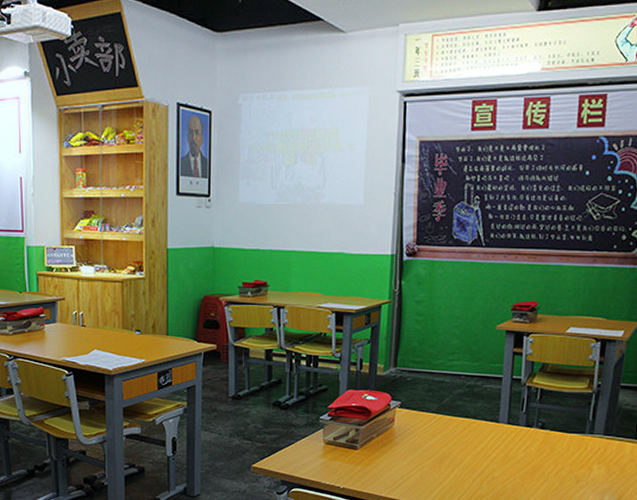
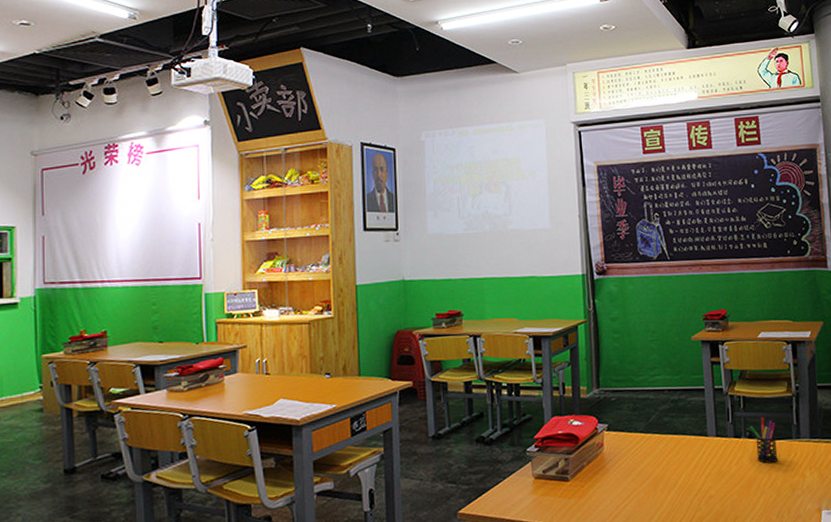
pen holder: none [543,411,570,454] -> present [750,417,778,463]

